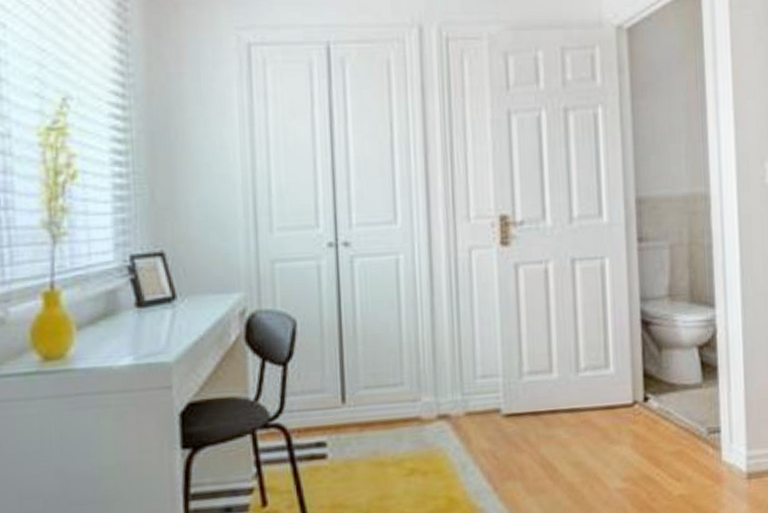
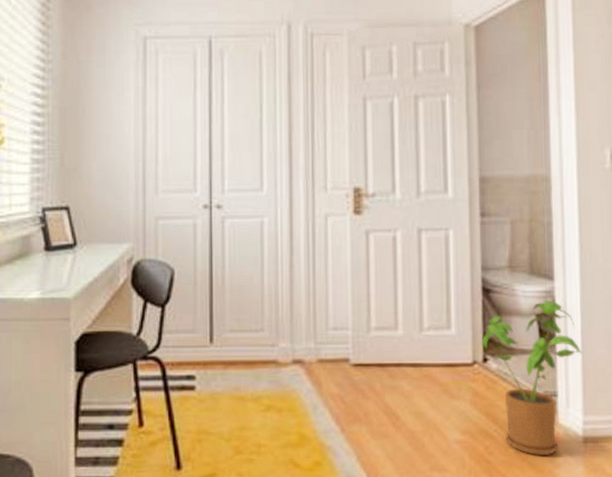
house plant: none [641,329,745,498] -> present [481,300,582,456]

